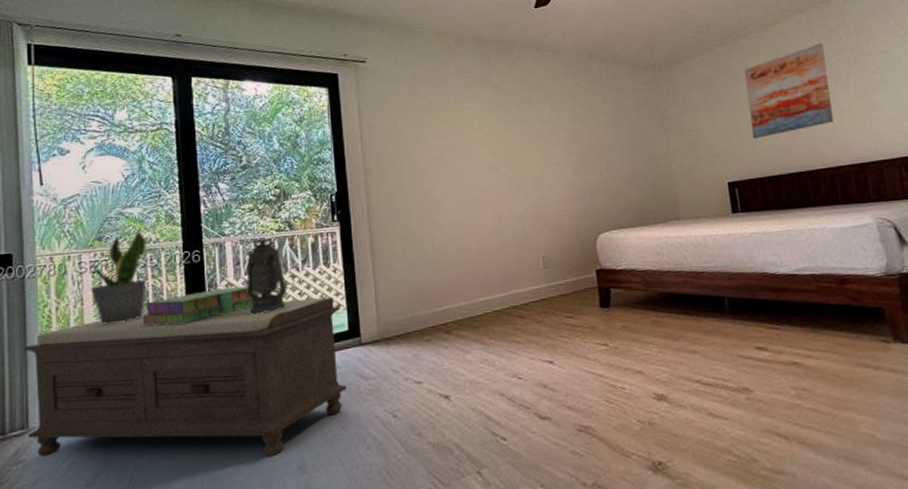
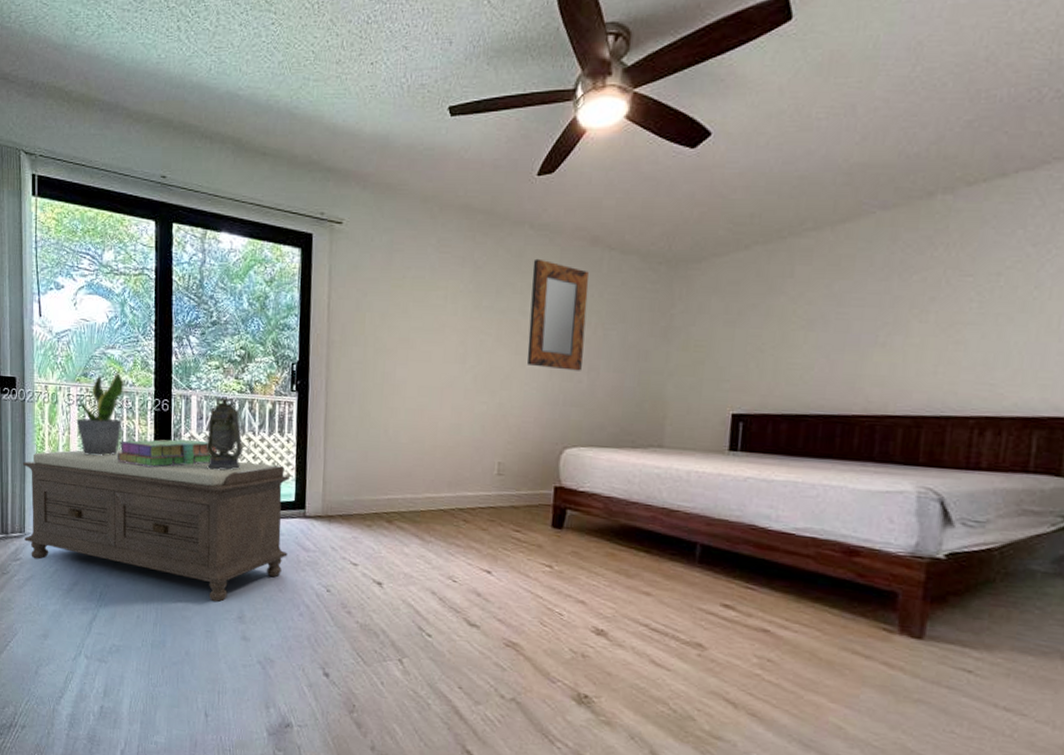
home mirror: none [543,75,600,166] -> present [527,258,589,371]
wall art: present [744,42,834,139] -> none [776,252,906,367]

